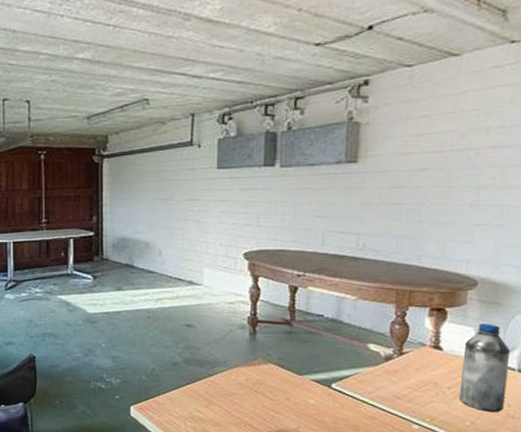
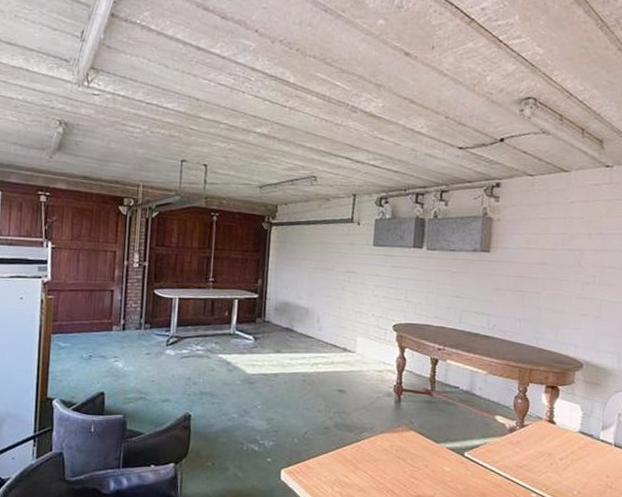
water bottle: present [459,324,511,413] -> none [569,401,609,483]

